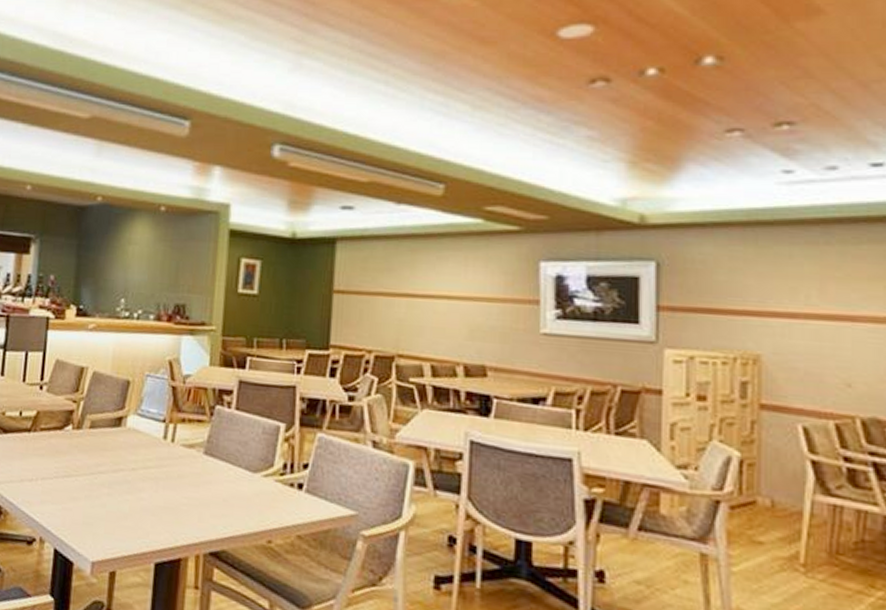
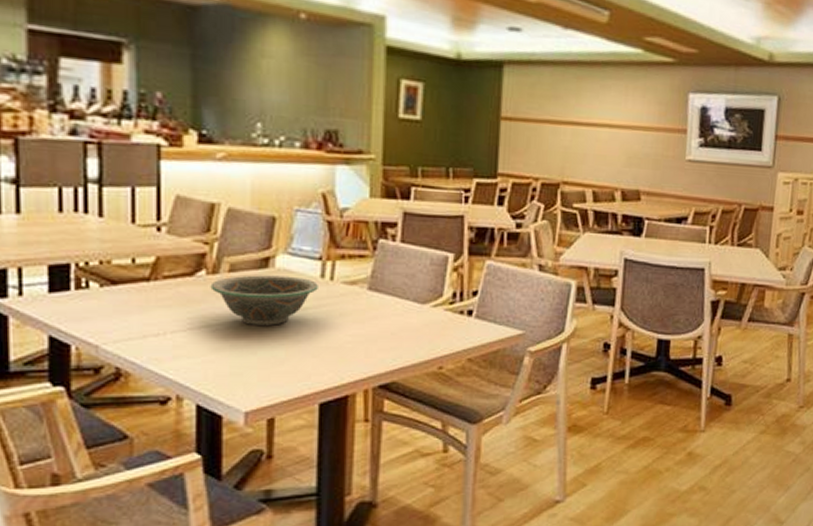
decorative bowl: none [74,432,161,481] -> present [210,275,318,326]

